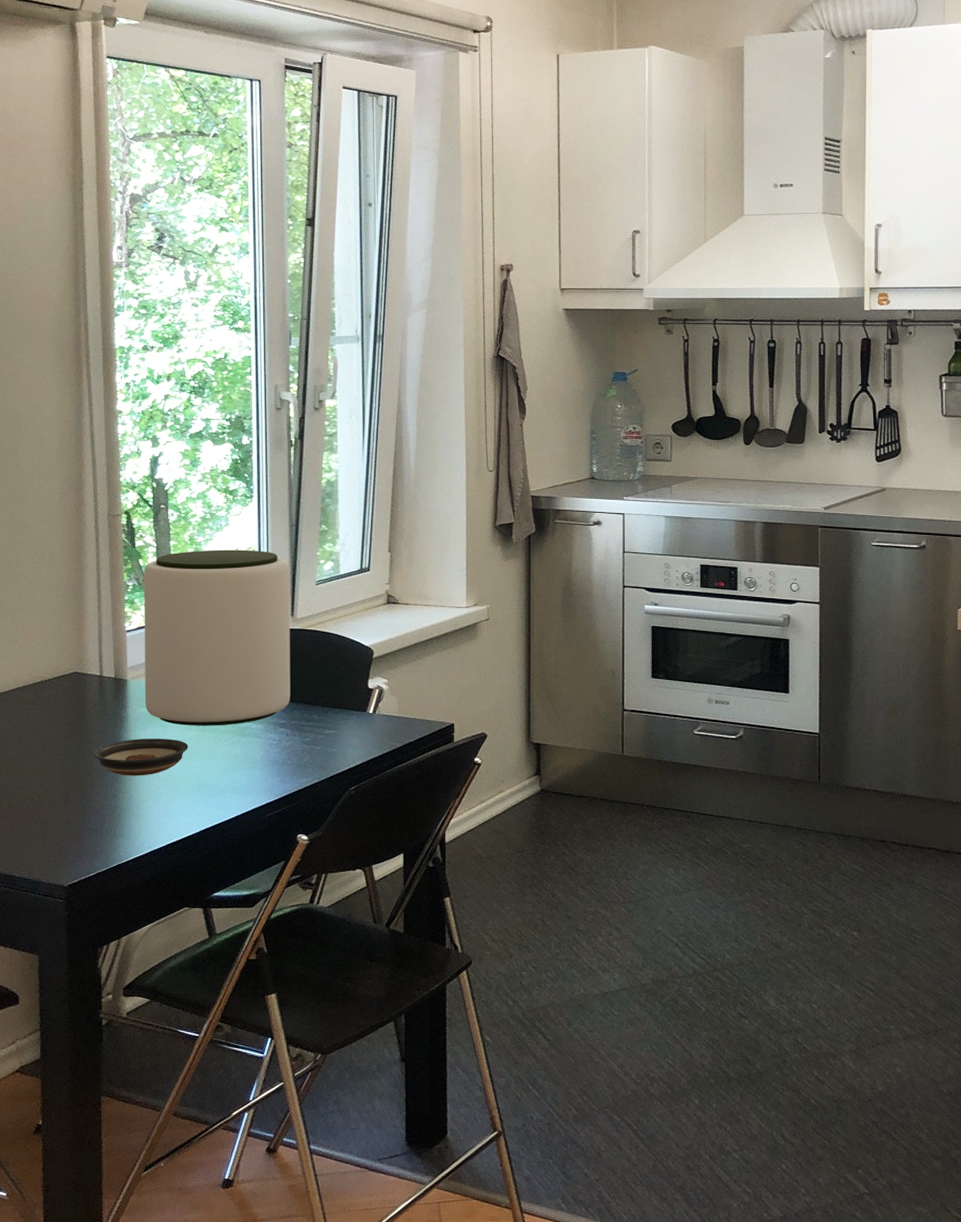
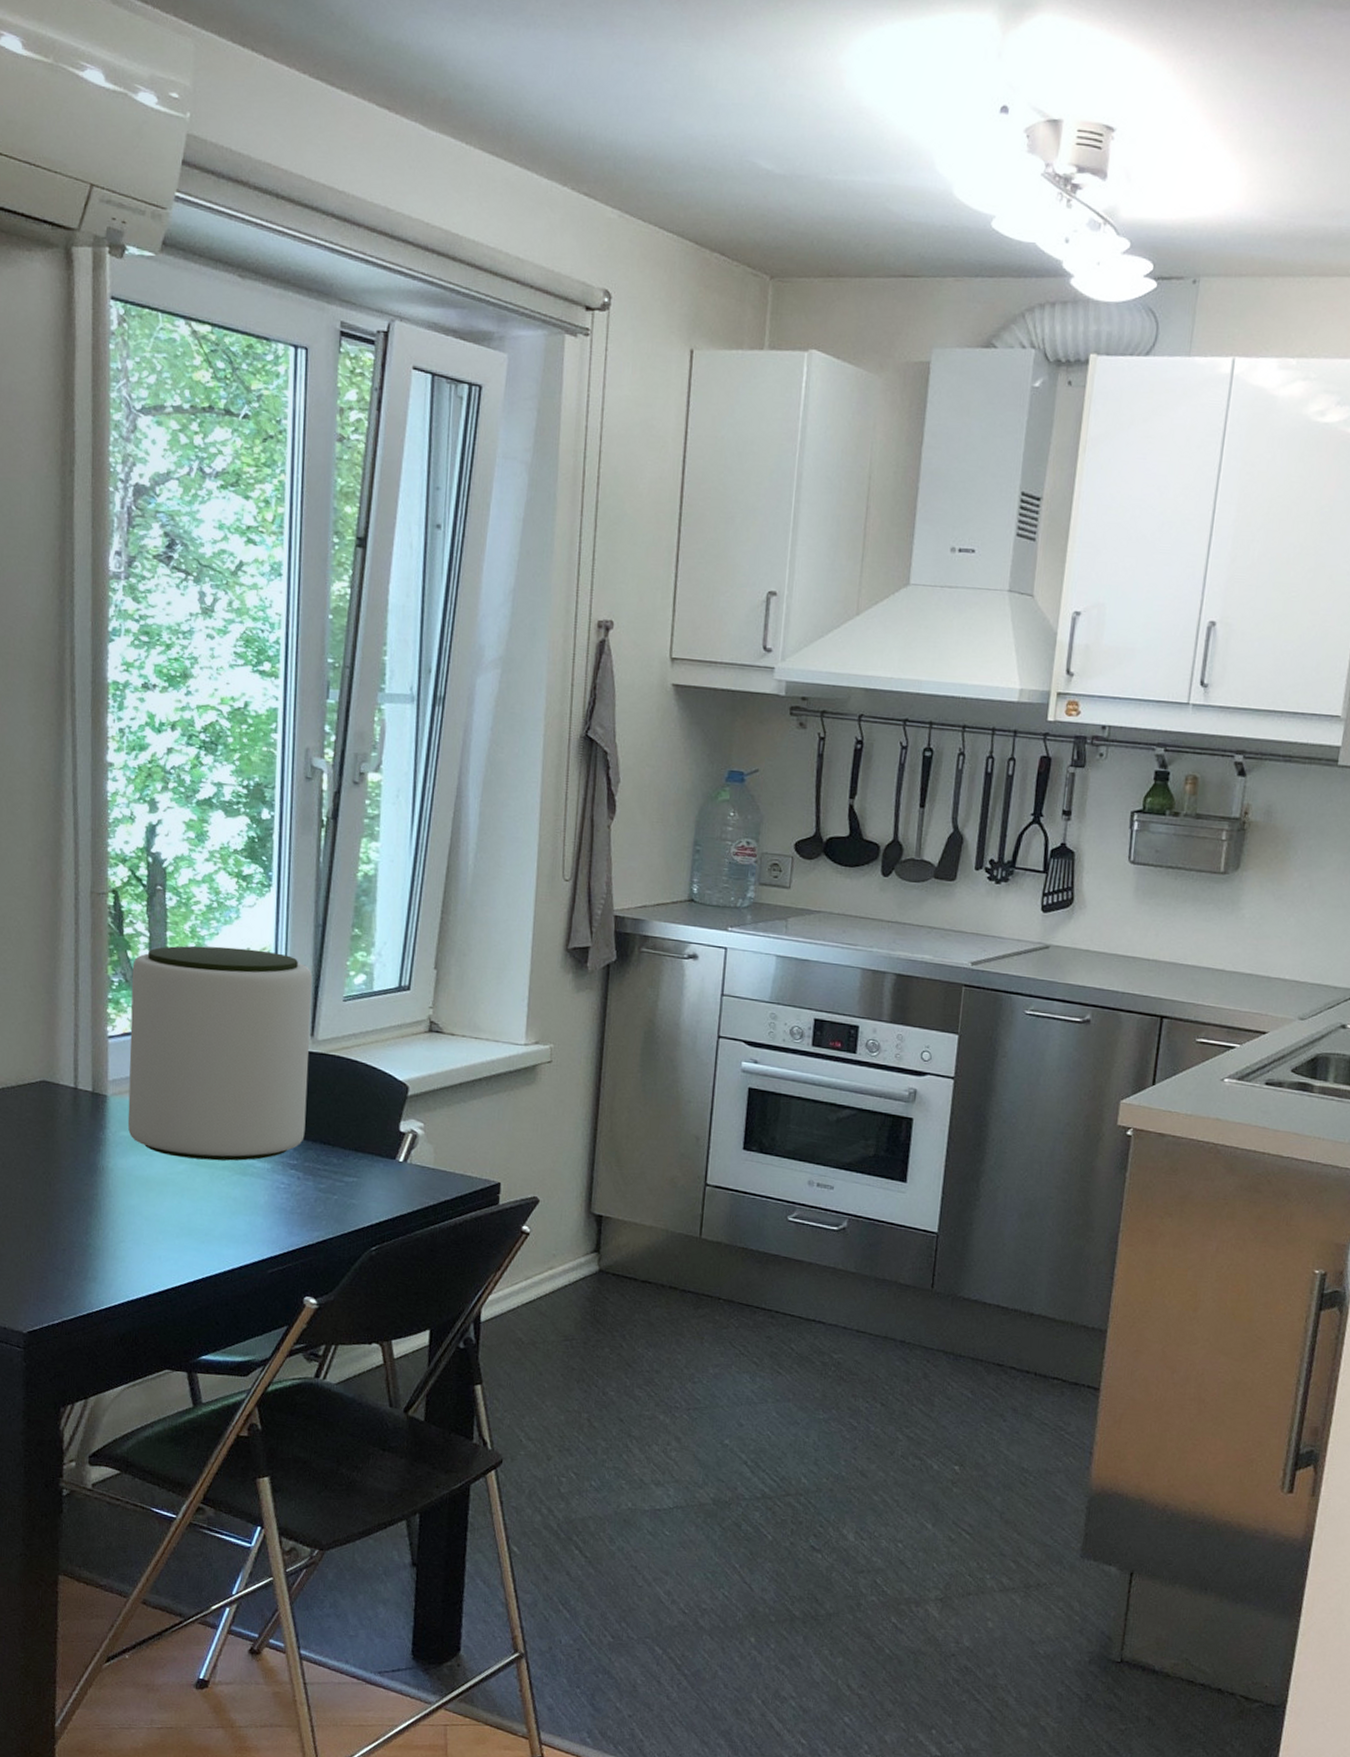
saucer: present [92,738,188,776] -> none [62,1167,178,1212]

